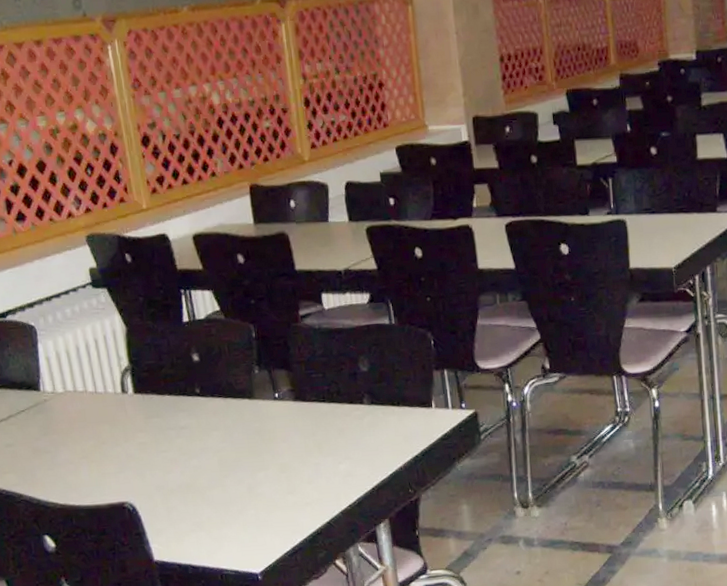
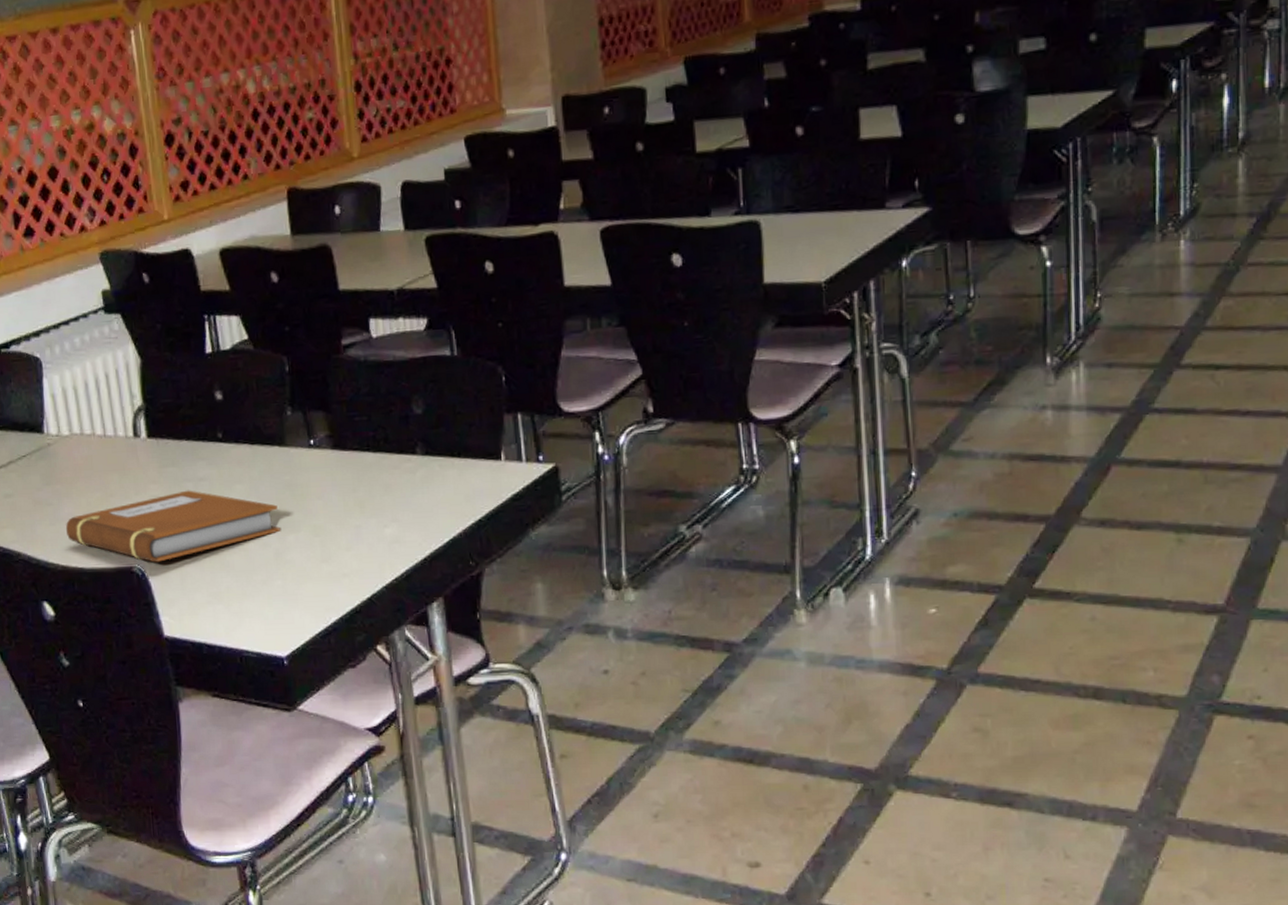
notebook: none [62,437,252,499] -> present [65,490,280,563]

